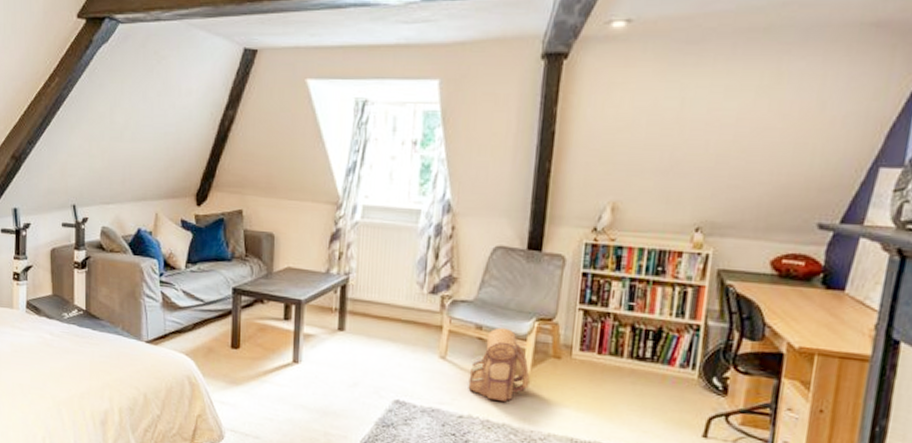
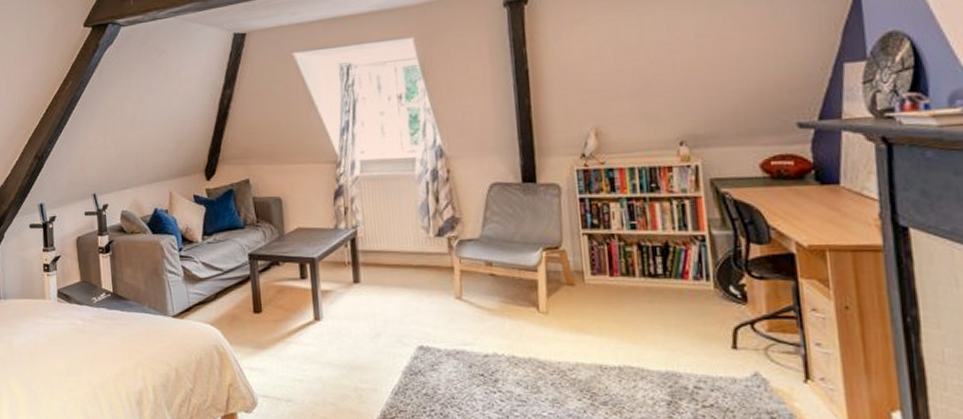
backpack: present [468,328,530,401] -> none [487,261,548,335]

